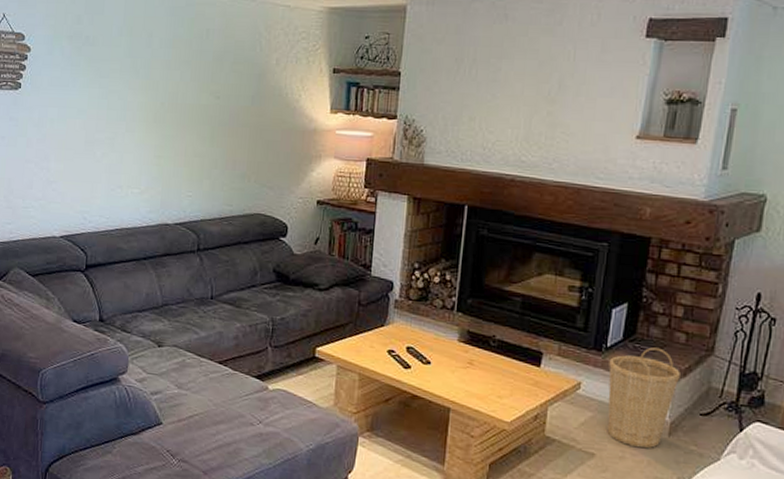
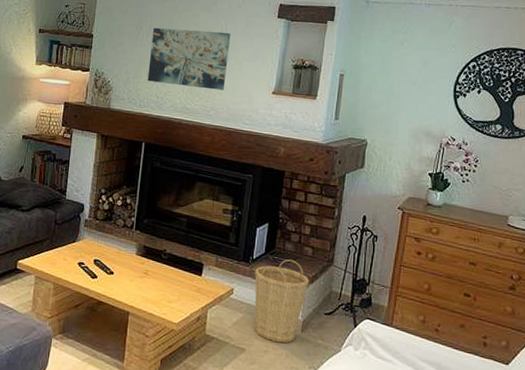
wall art: none [470,59,581,136] -> present [147,27,231,90]

